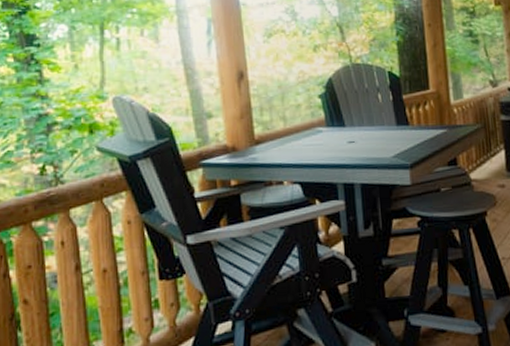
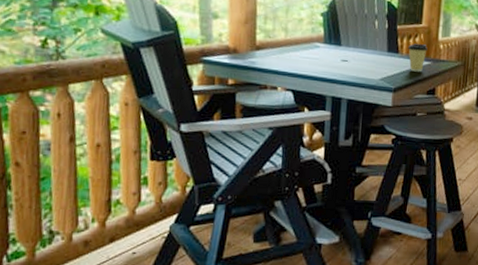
coffee cup: none [417,111,440,143] -> present [407,43,428,72]

